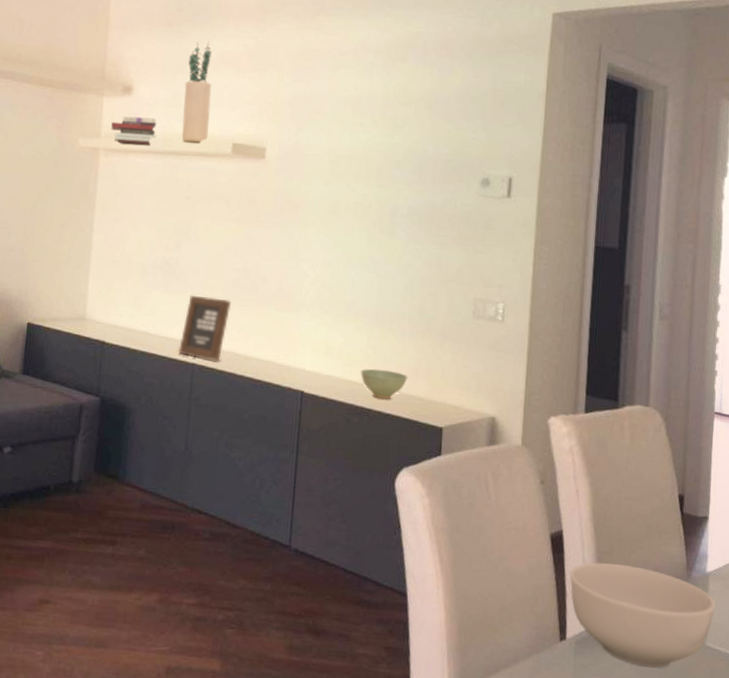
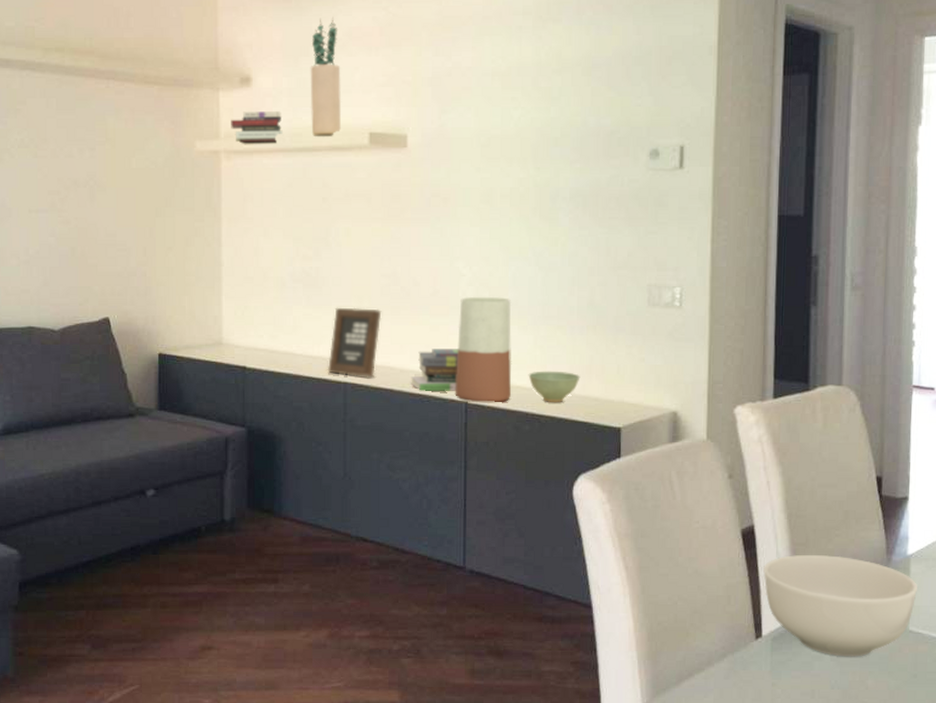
books: none [253,340,299,381] -> present [411,349,459,392]
vase: none [292,295,350,395] -> present [454,296,512,403]

